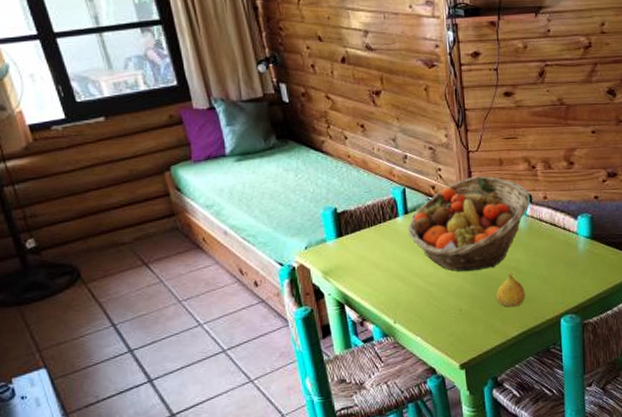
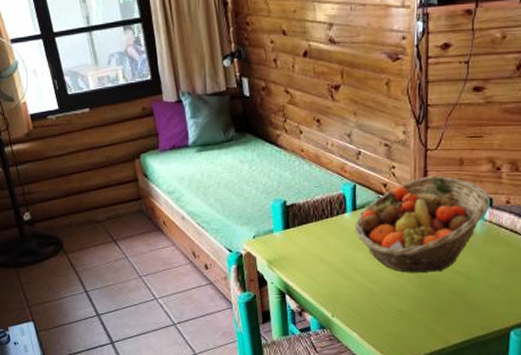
fruit: present [496,273,525,308] -> none [441,278,473,314]

